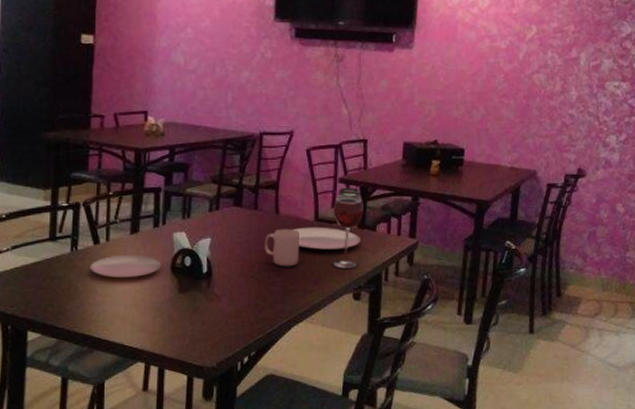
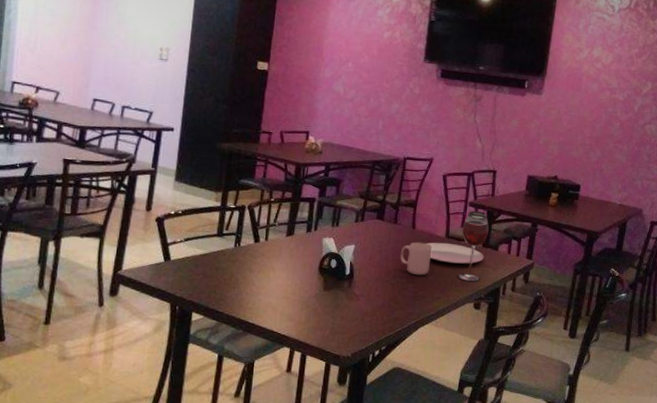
plate: present [90,254,161,279] -> none [250,253,310,274]

